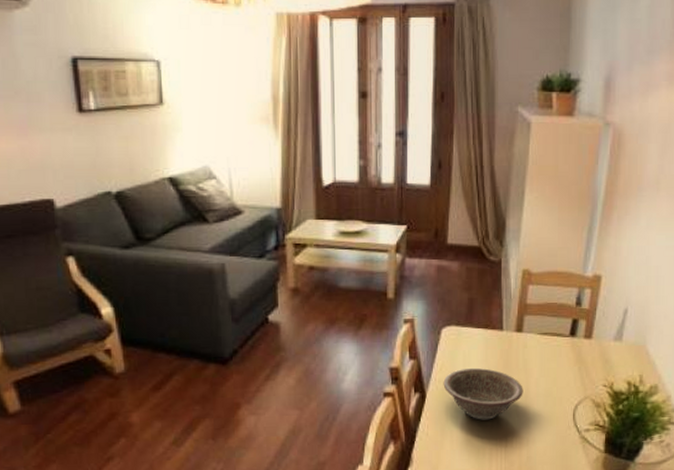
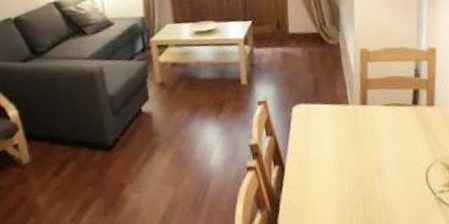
decorative bowl: present [443,368,523,420] -> none [299,140,375,187]

